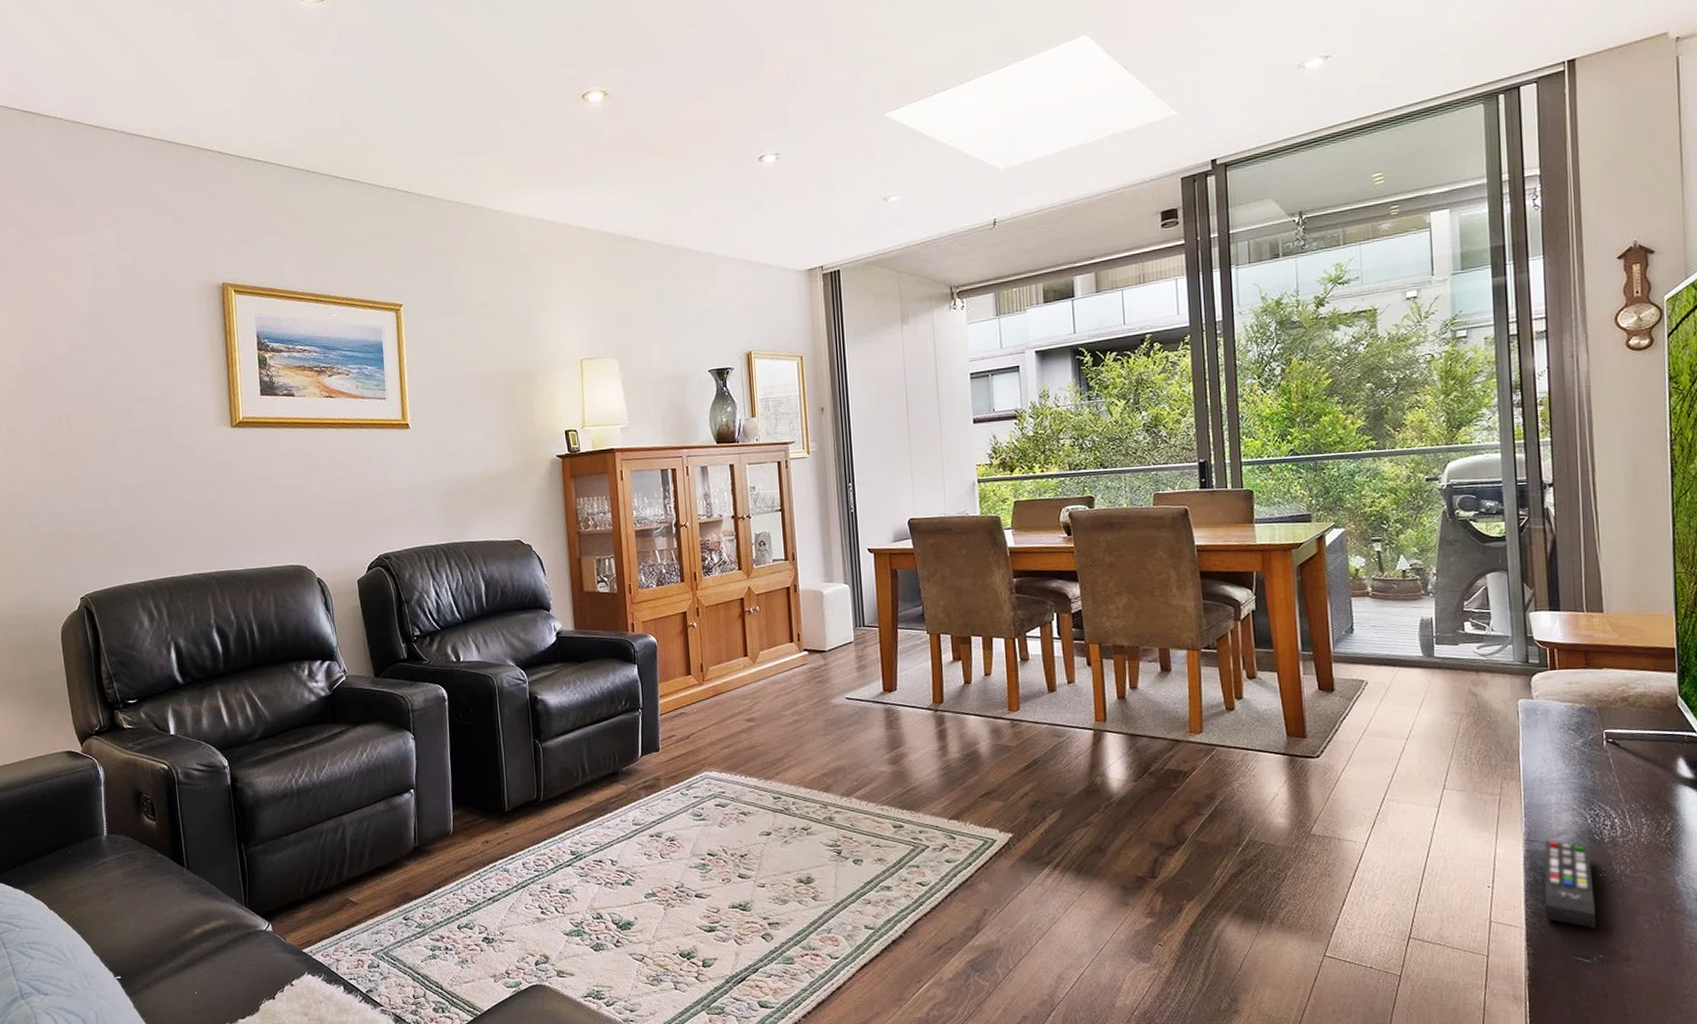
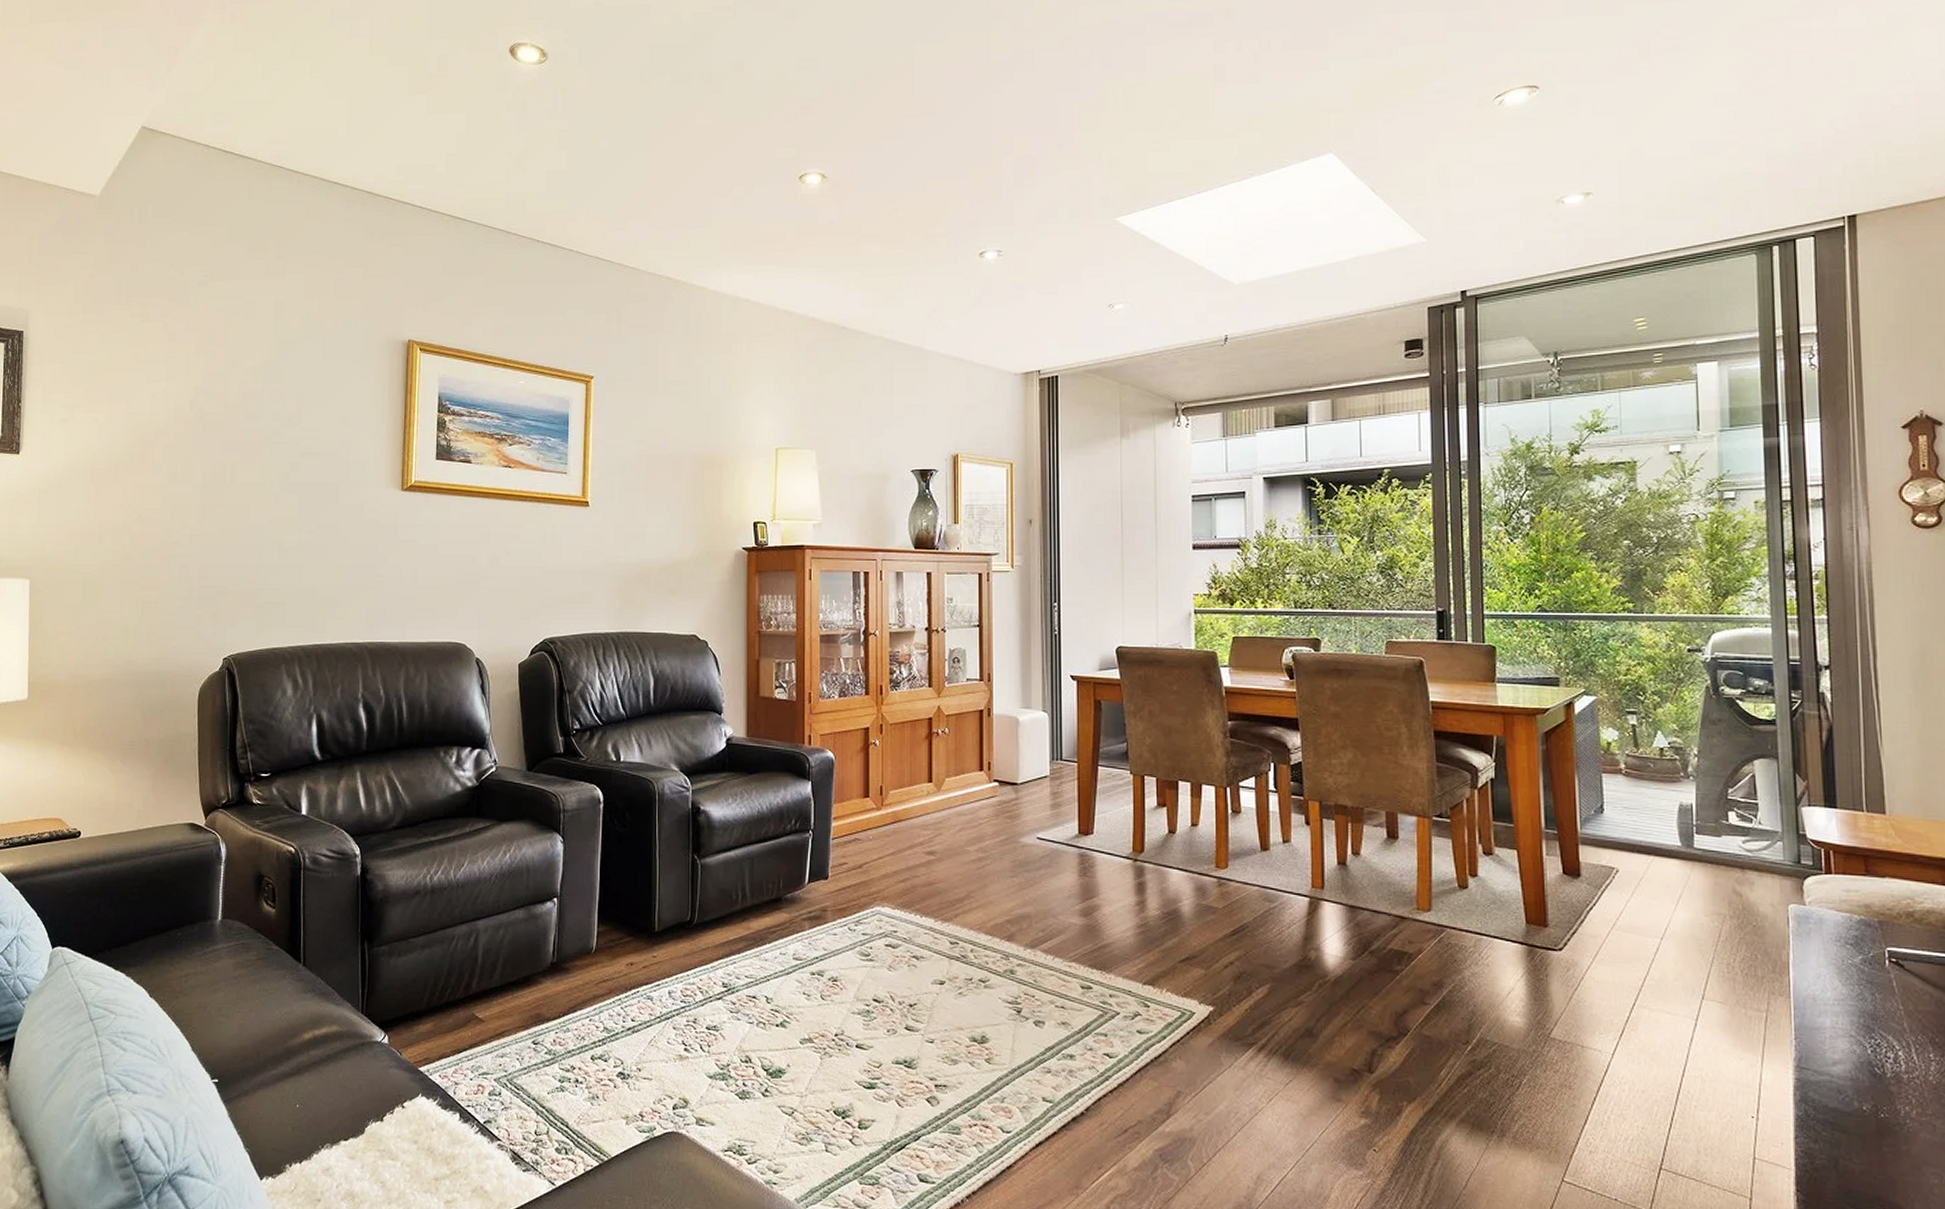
remote control: present [1543,840,1596,929] -> none [1816,1069,1877,1179]

